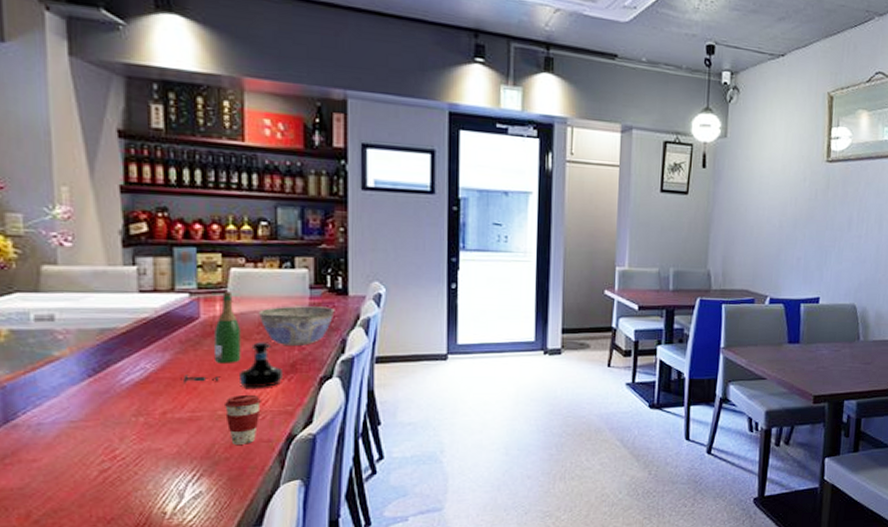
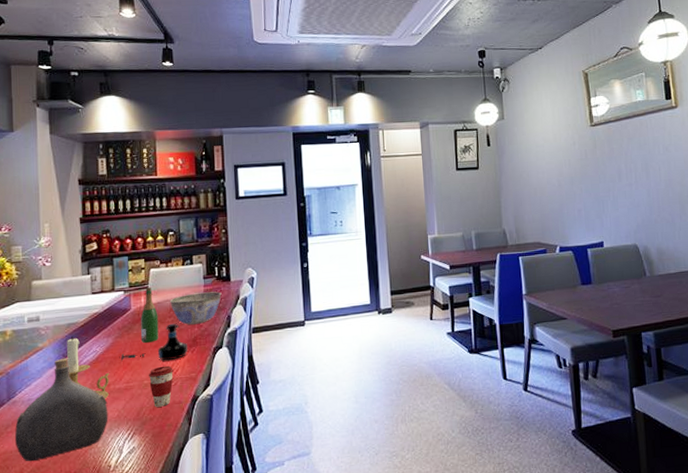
water jug: none [16,373,163,503] -> present [14,358,108,462]
candle holder: none [99,346,165,431] -> present [67,336,109,399]

